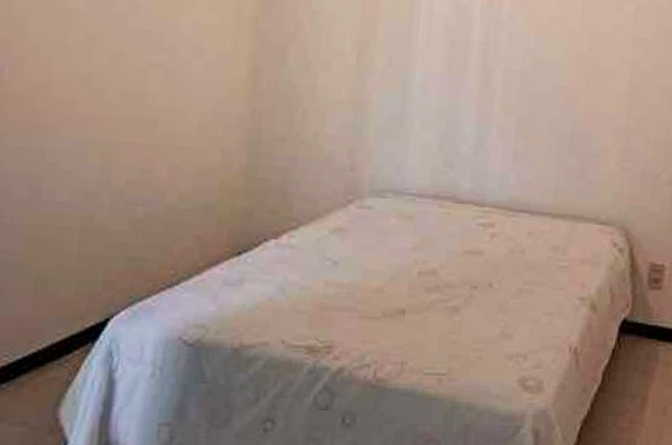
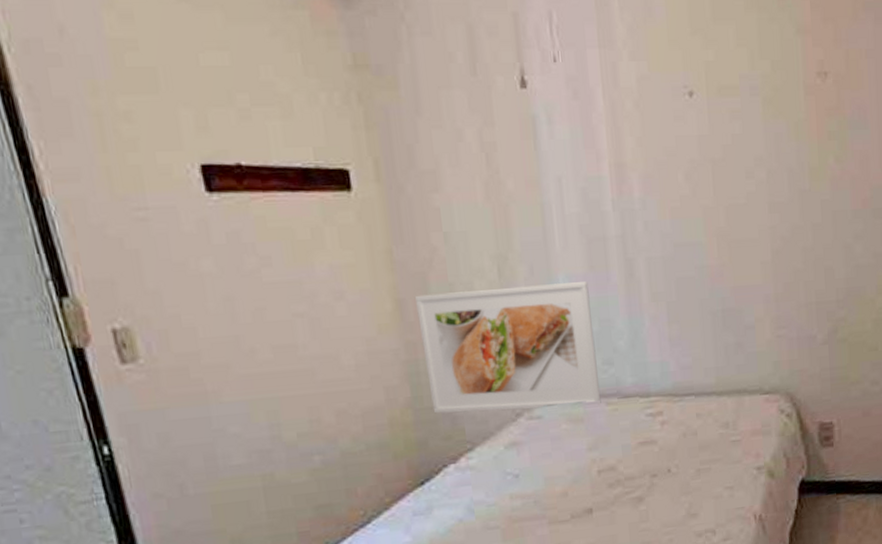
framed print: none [265,66,443,204] -> present [415,282,601,414]

